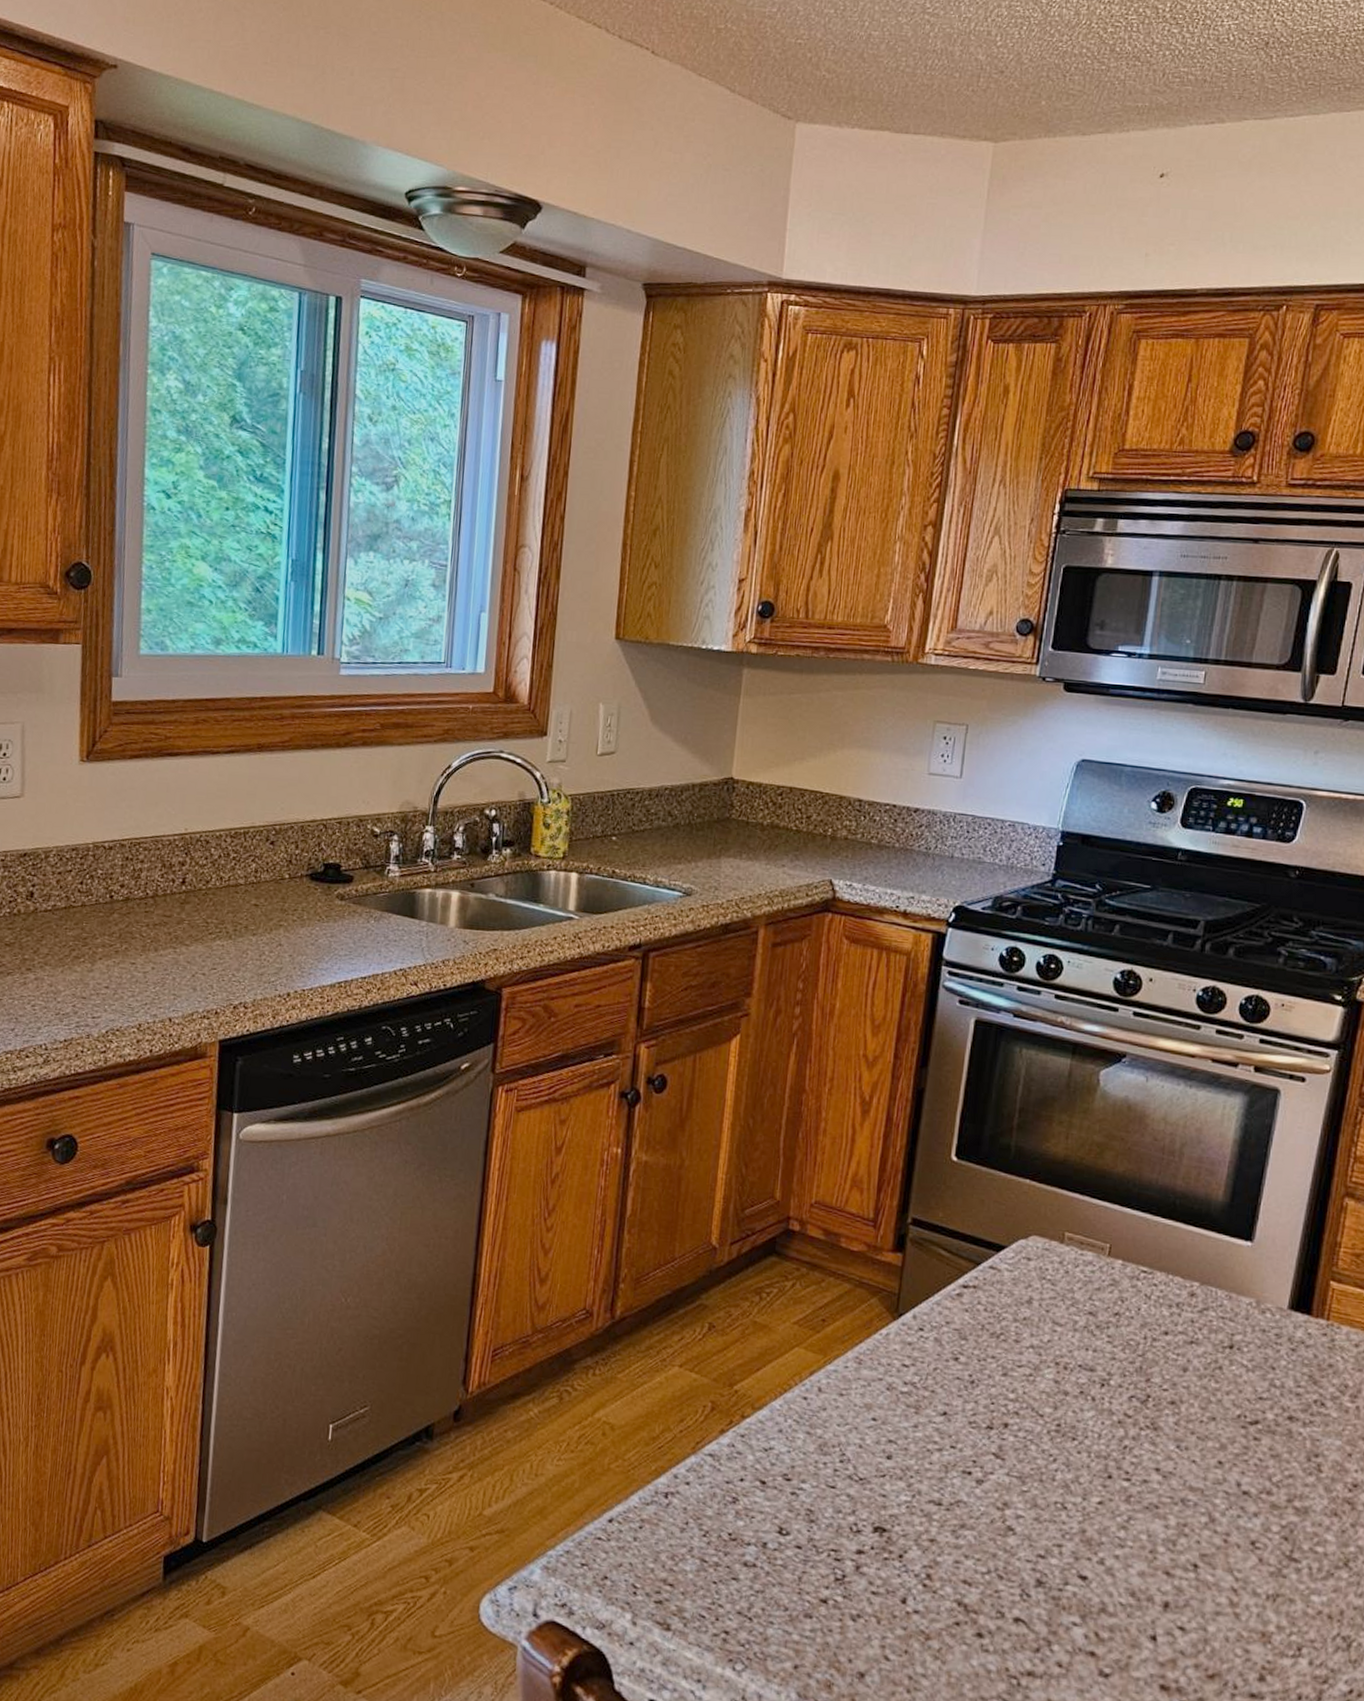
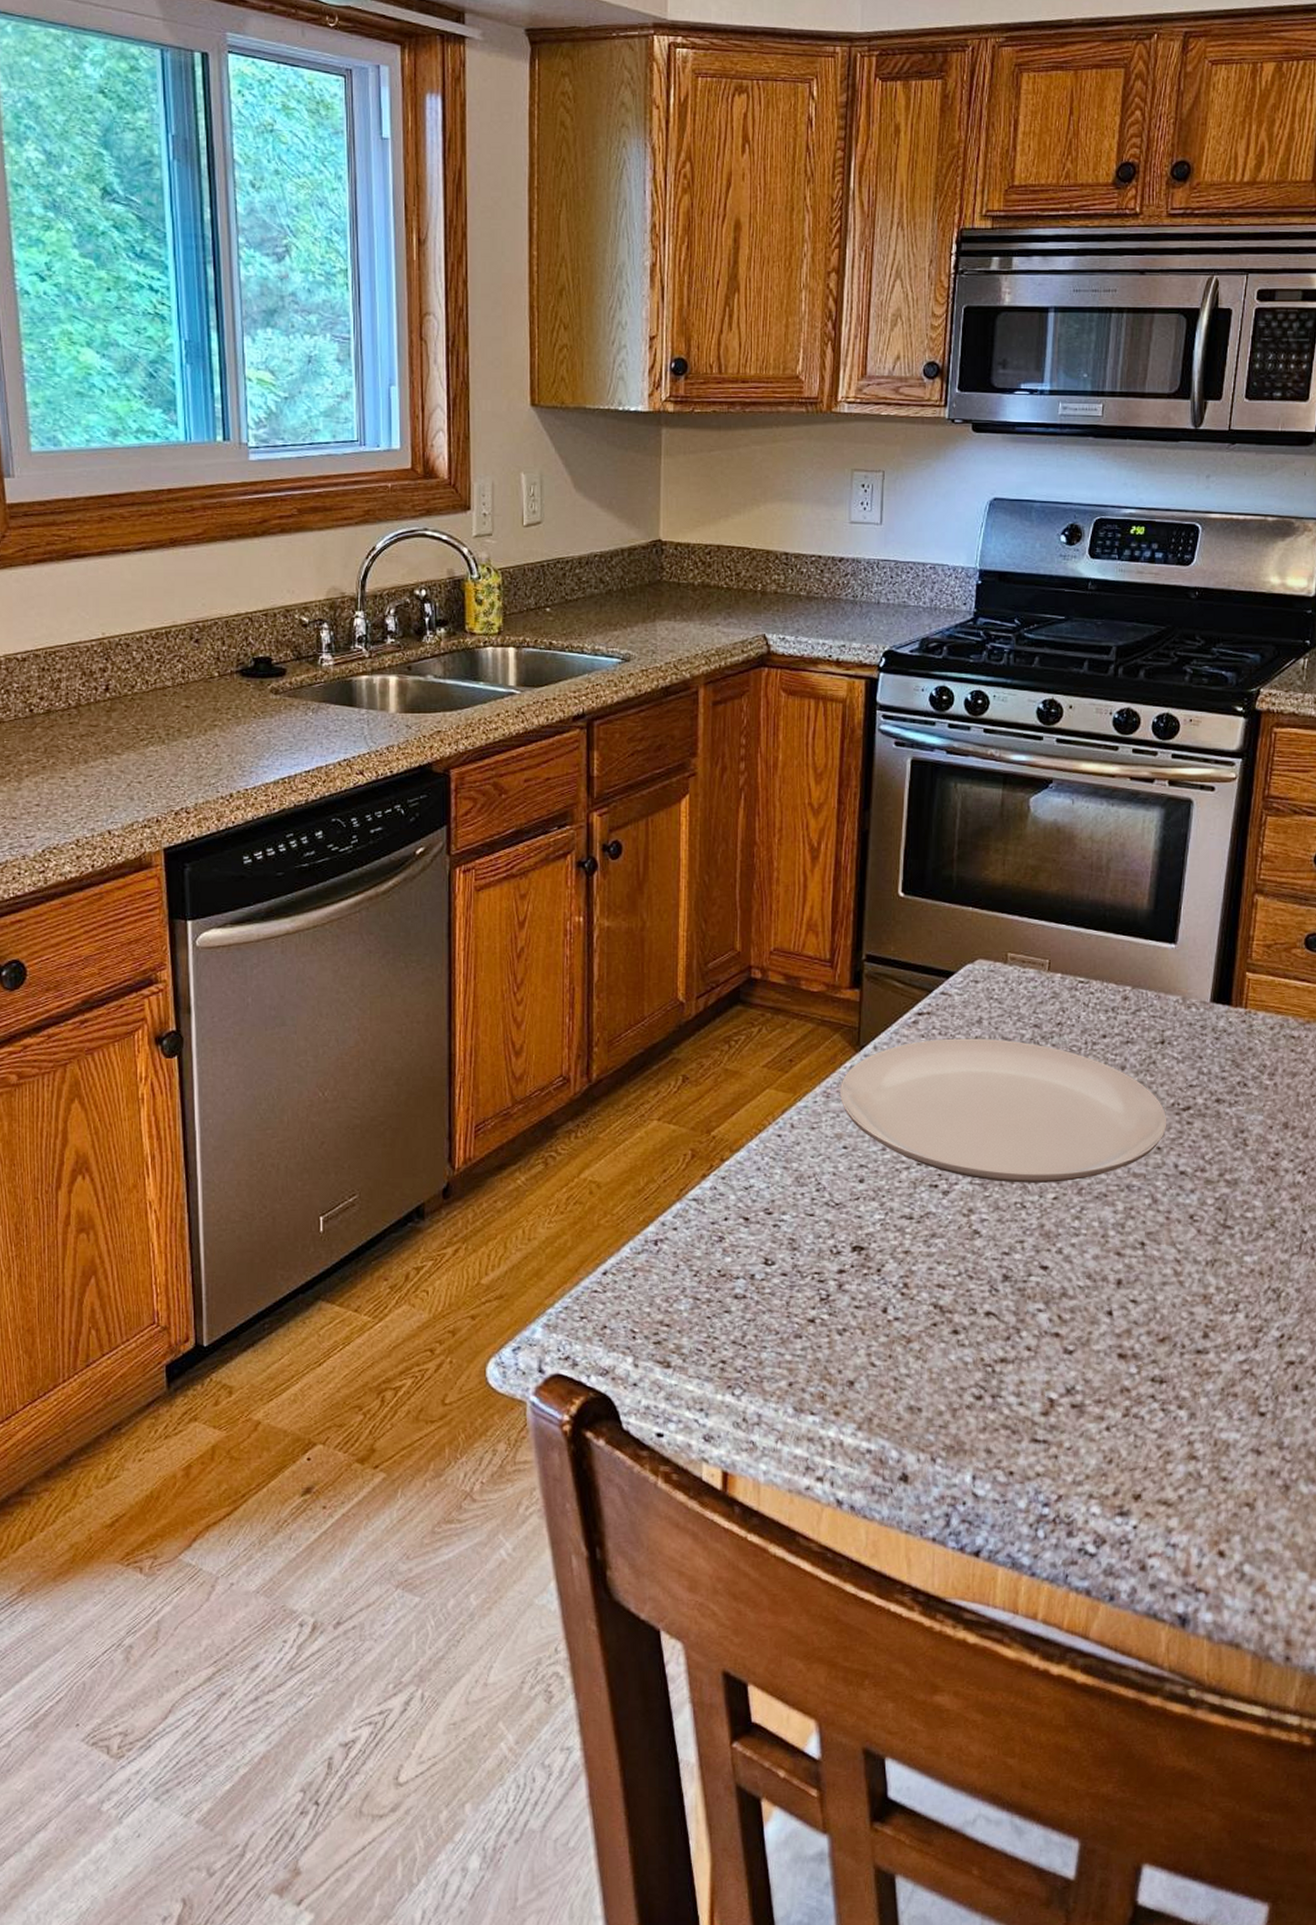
plate: none [873,1315,1232,1486] -> present [840,1038,1167,1183]

